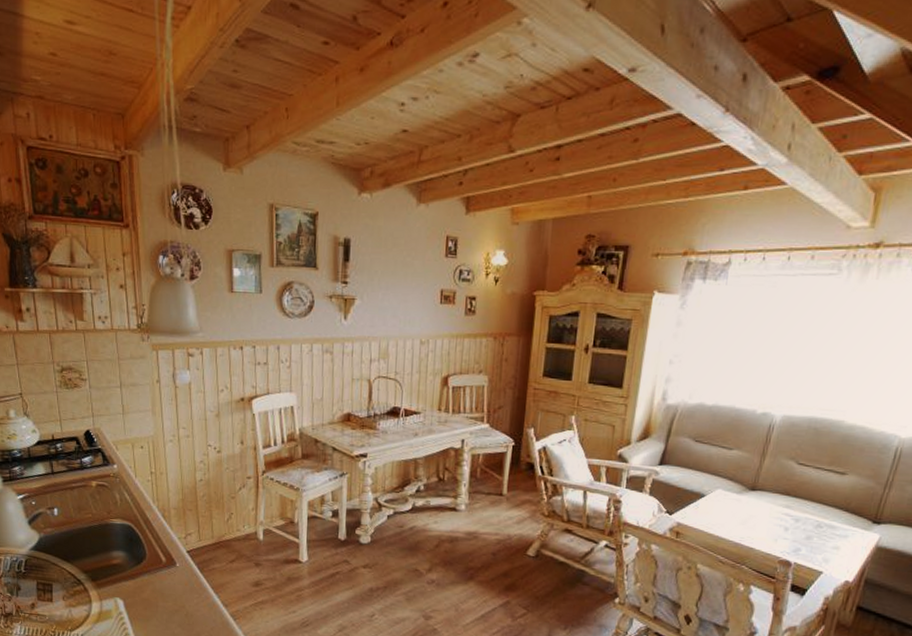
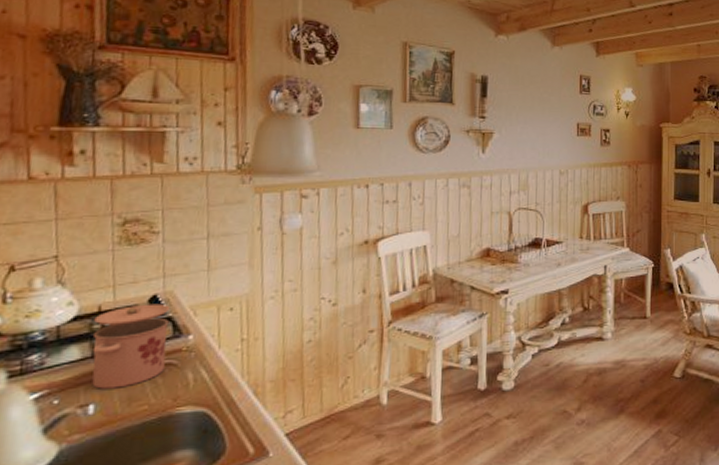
cooking pot: none [50,436,100,499] -> present [92,303,171,389]

